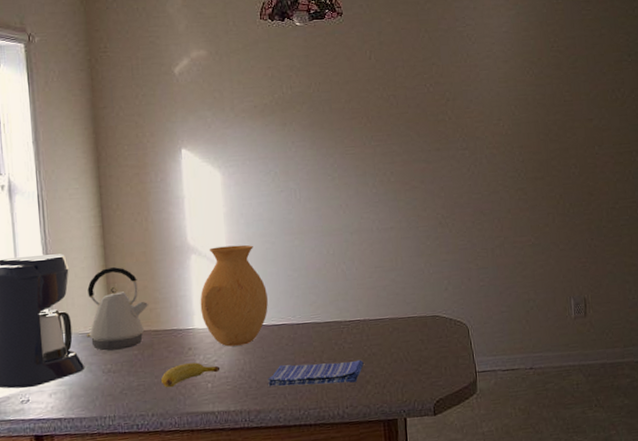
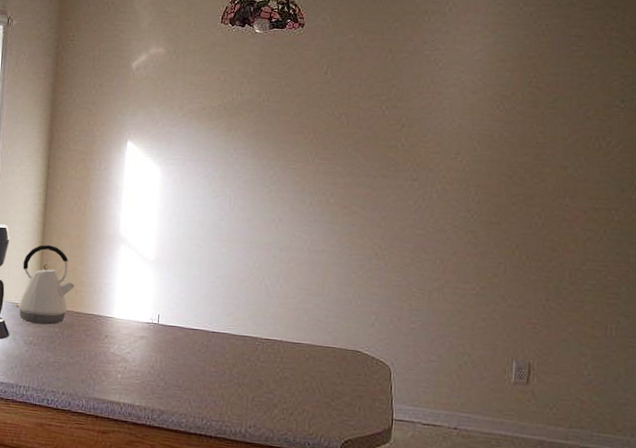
banana: present [161,362,220,388] -> none [76,349,132,371]
vase: present [200,244,268,347] -> none [122,241,188,343]
dish towel: present [268,359,364,387] -> none [175,371,274,403]

